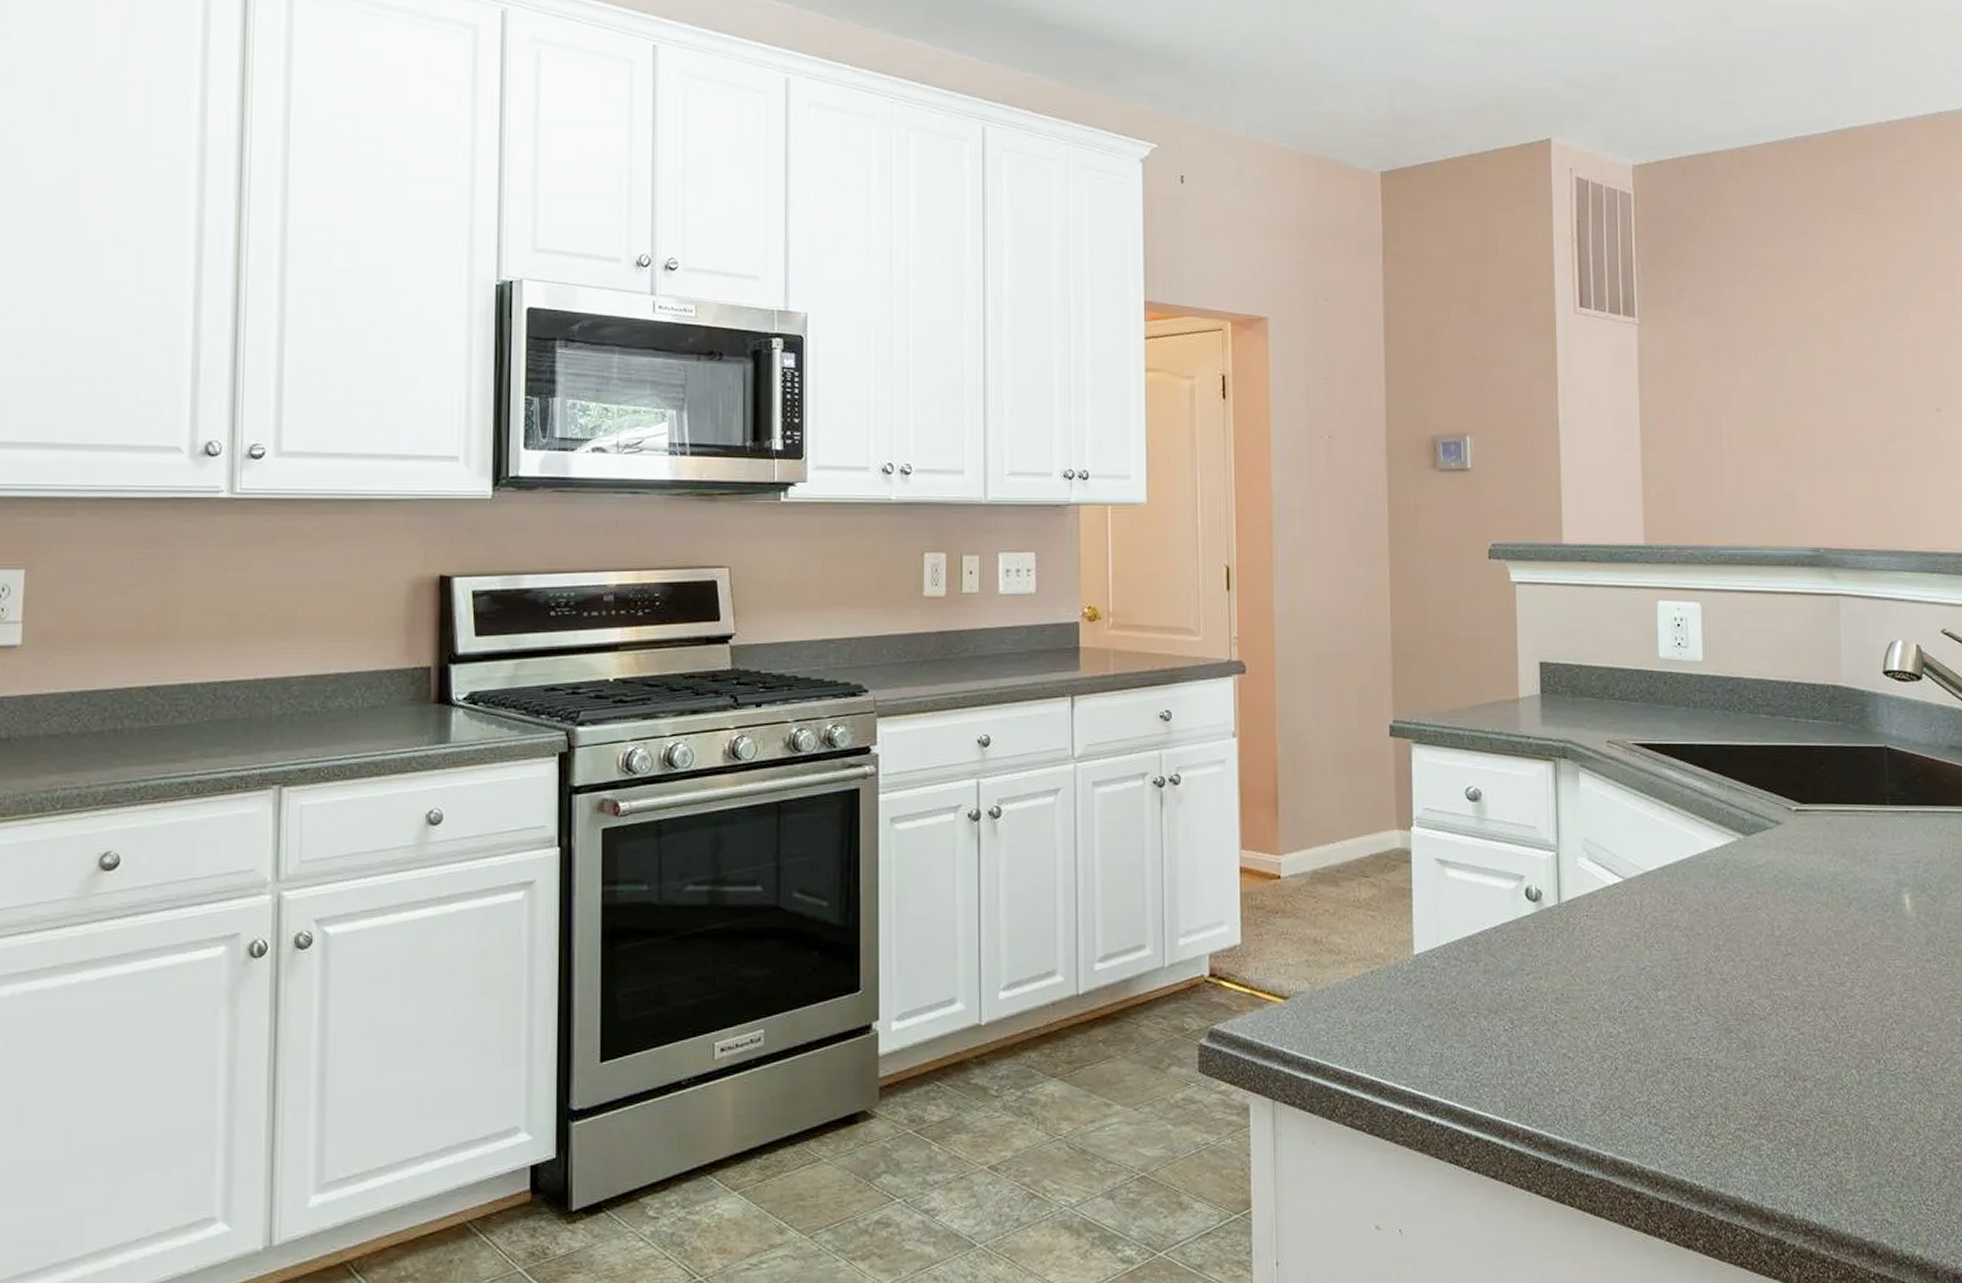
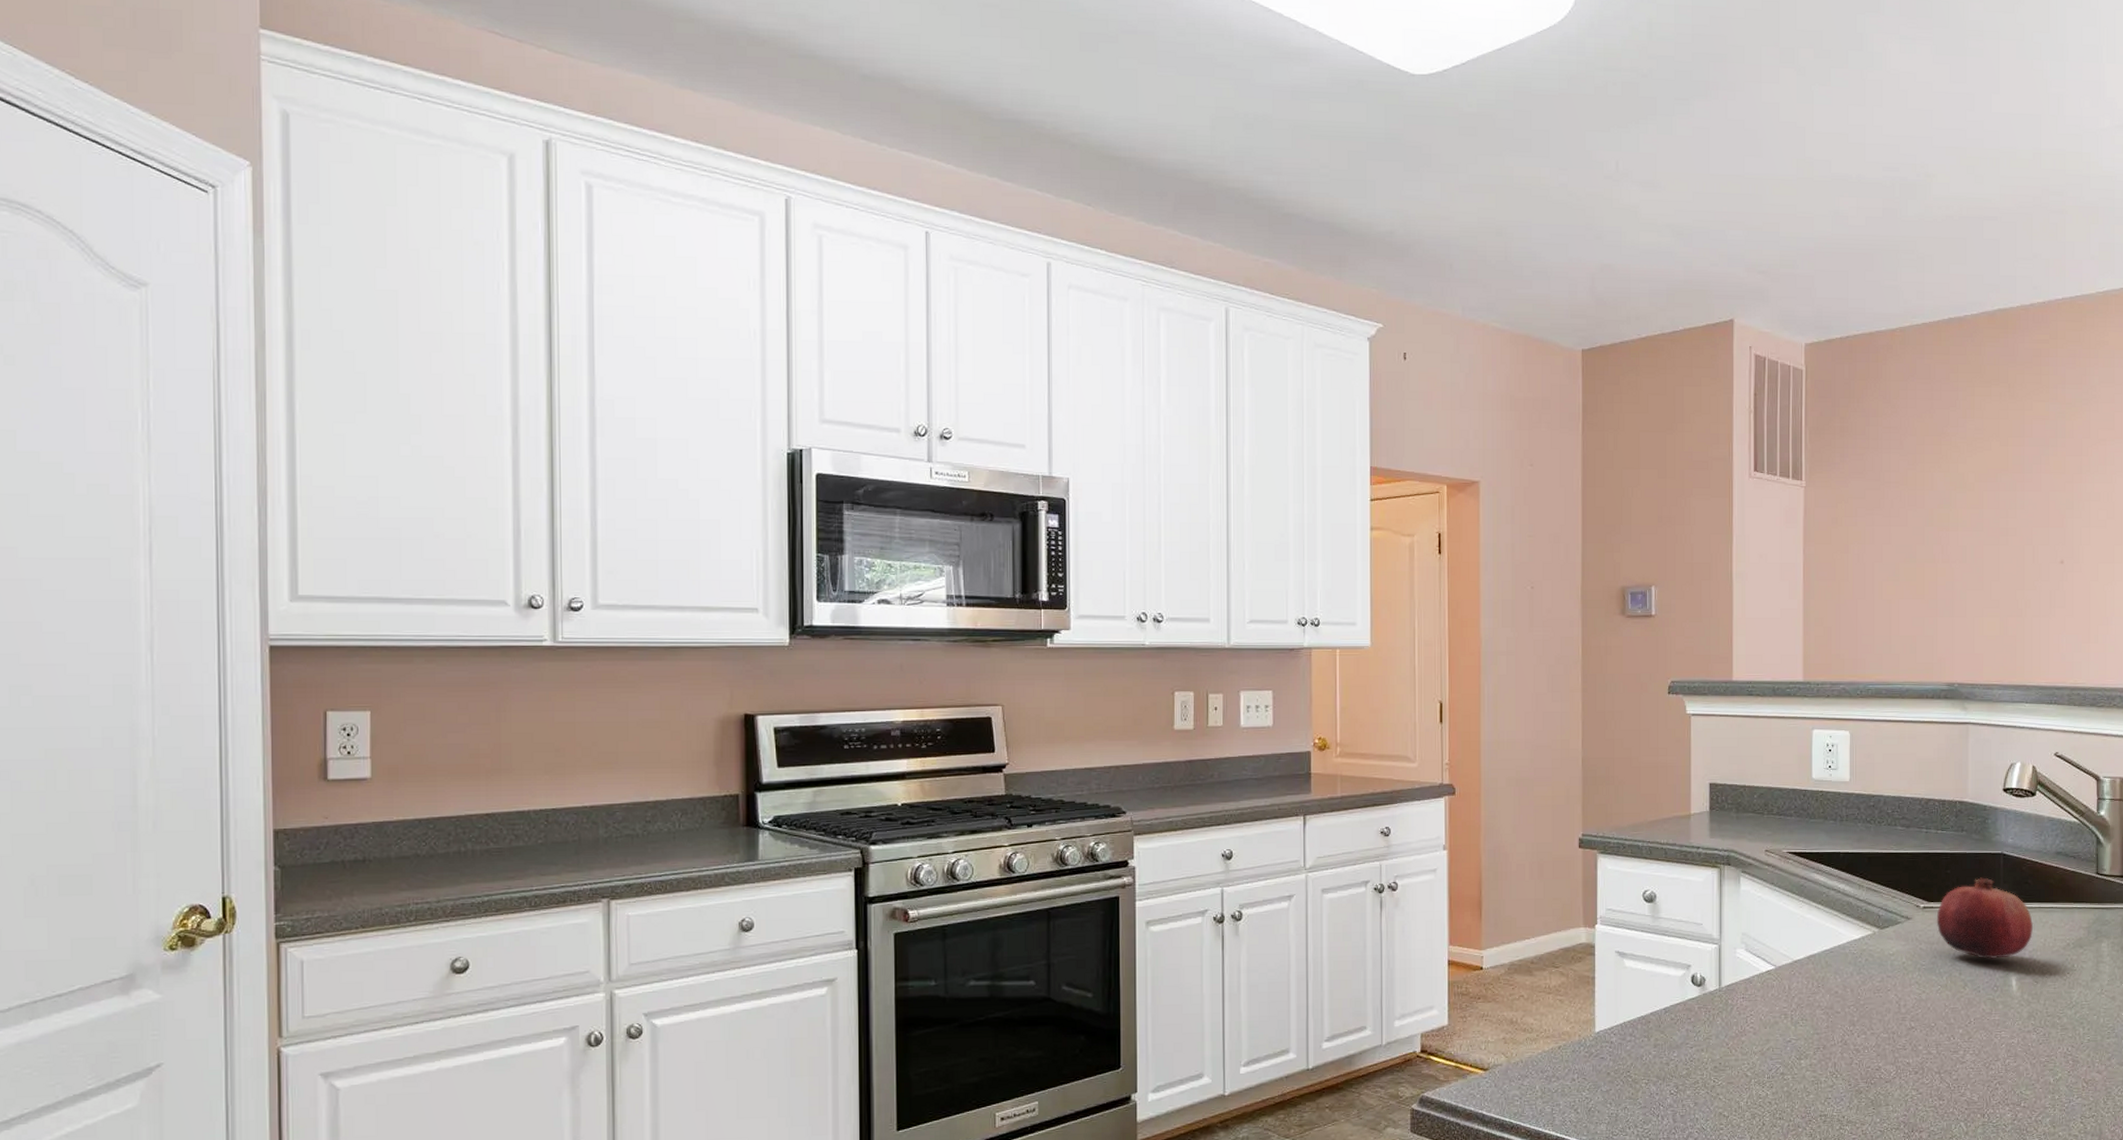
fruit: none [1811,775,1927,873] -> present [1936,877,2034,960]

